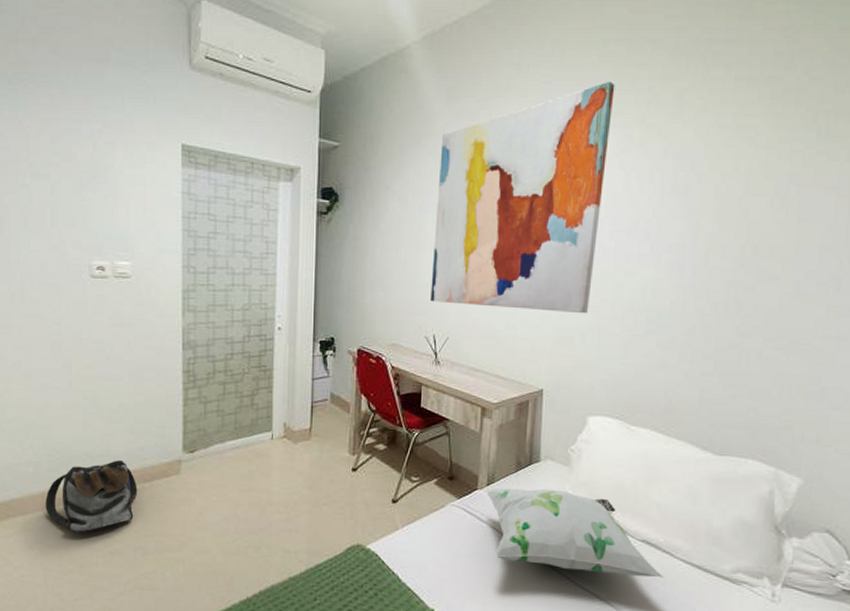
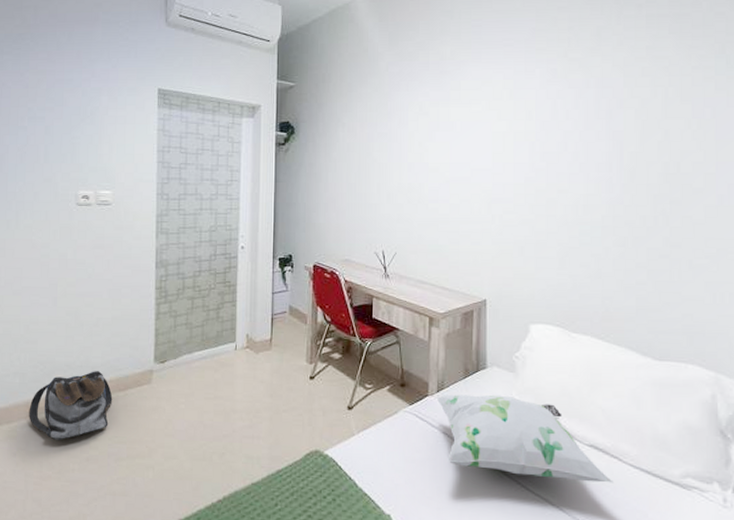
wall art: present [430,81,615,314] -> none [379,23,538,229]

